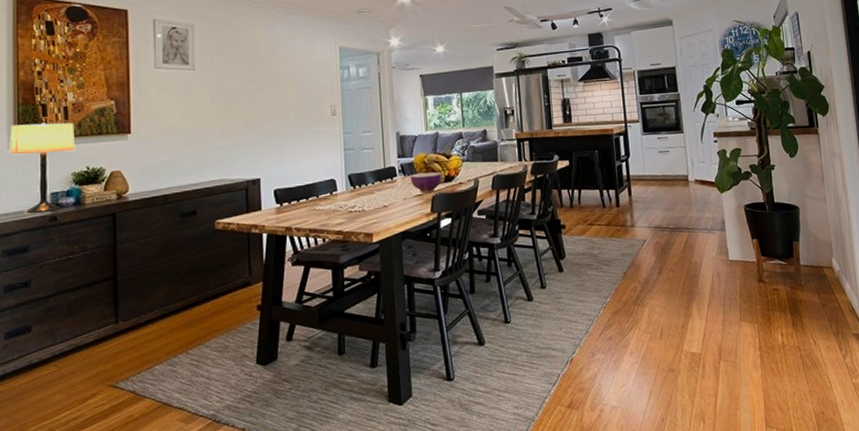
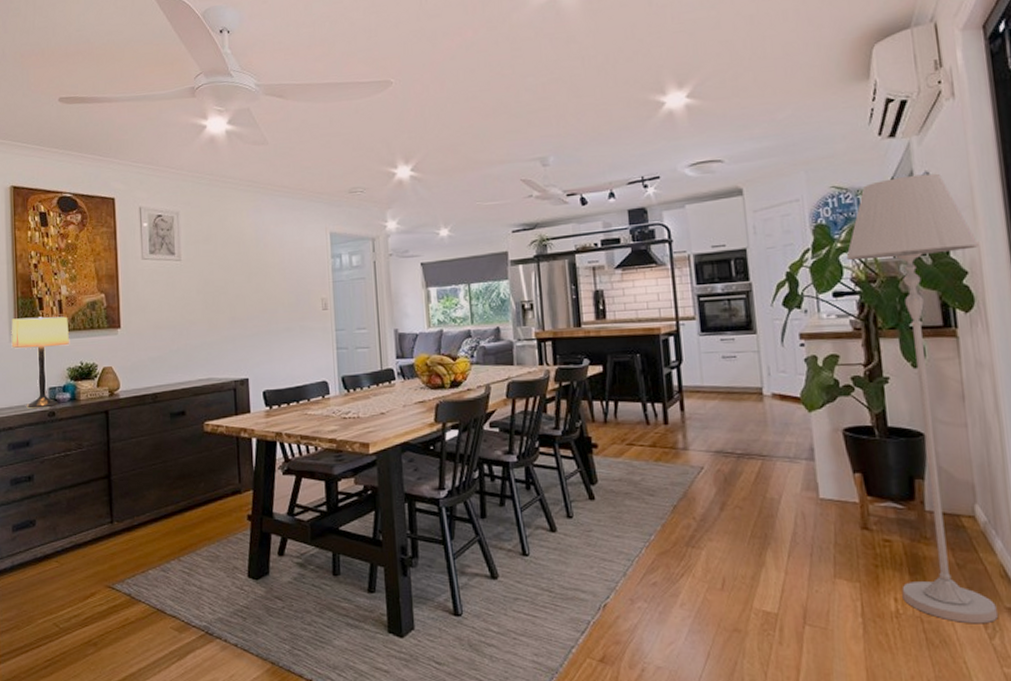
bowl: present [410,171,442,193] -> none [410,375,447,400]
floor lamp: none [744,13,849,349] -> present [846,173,999,624]

